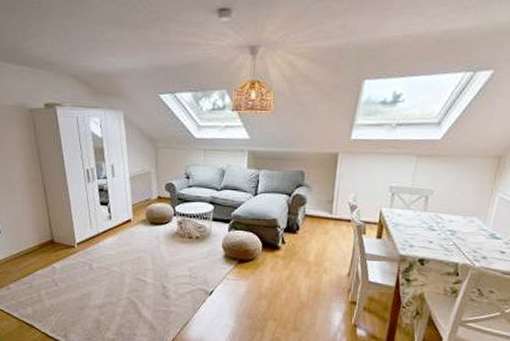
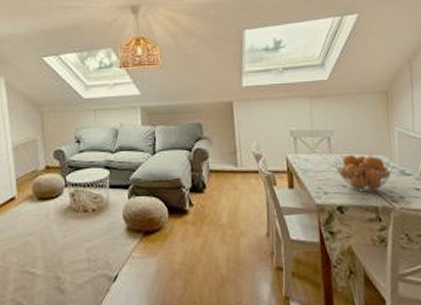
fruit basket: none [426,214,485,250] -> present [334,154,393,192]

